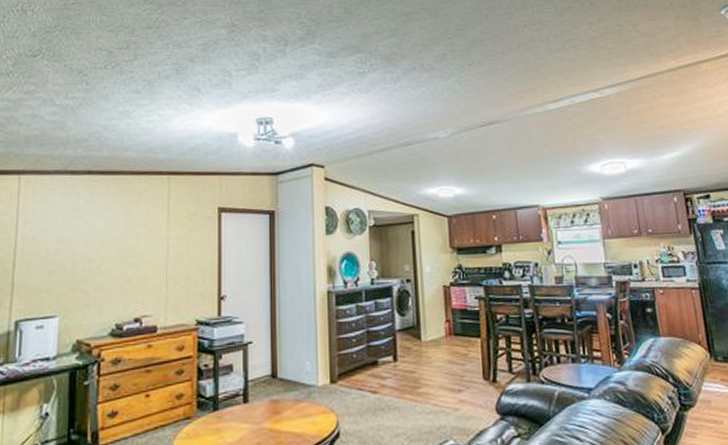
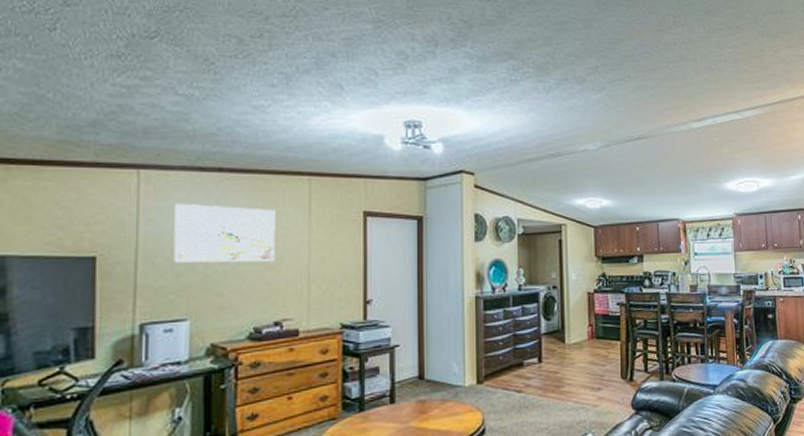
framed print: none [46,204,137,262] -> present [173,202,275,263]

